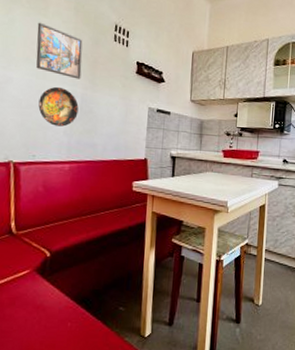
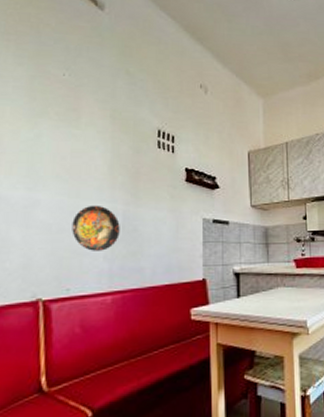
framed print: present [36,22,83,80] -> none [67,135,122,194]

